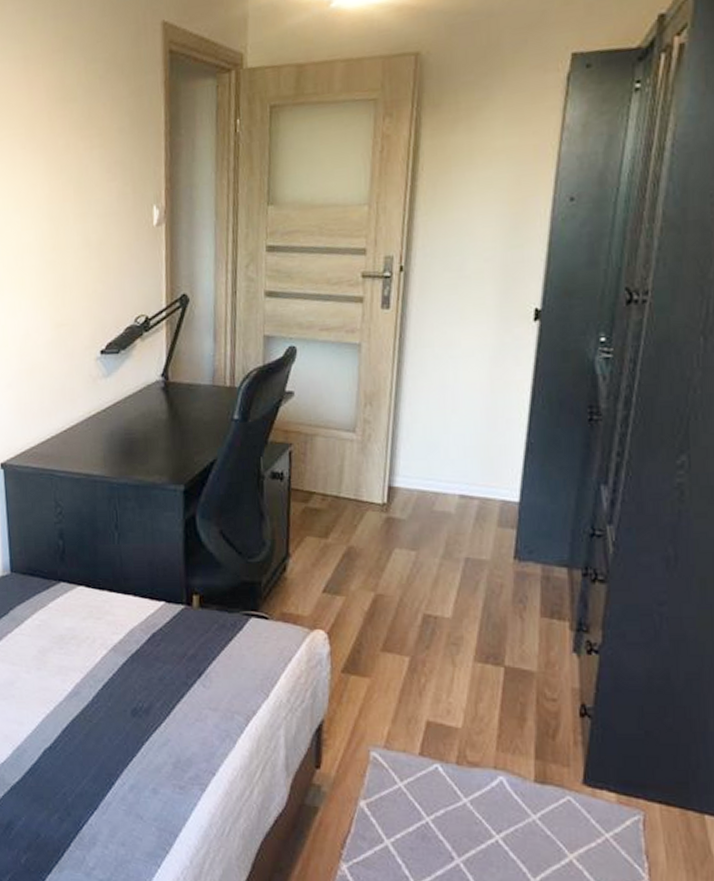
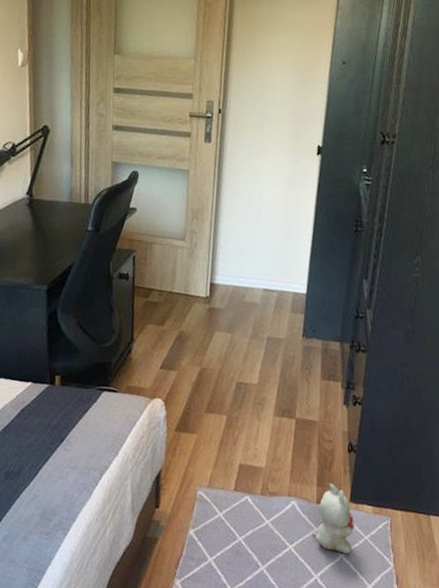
plush toy: none [529,755,589,857] -> present [313,482,354,555]

